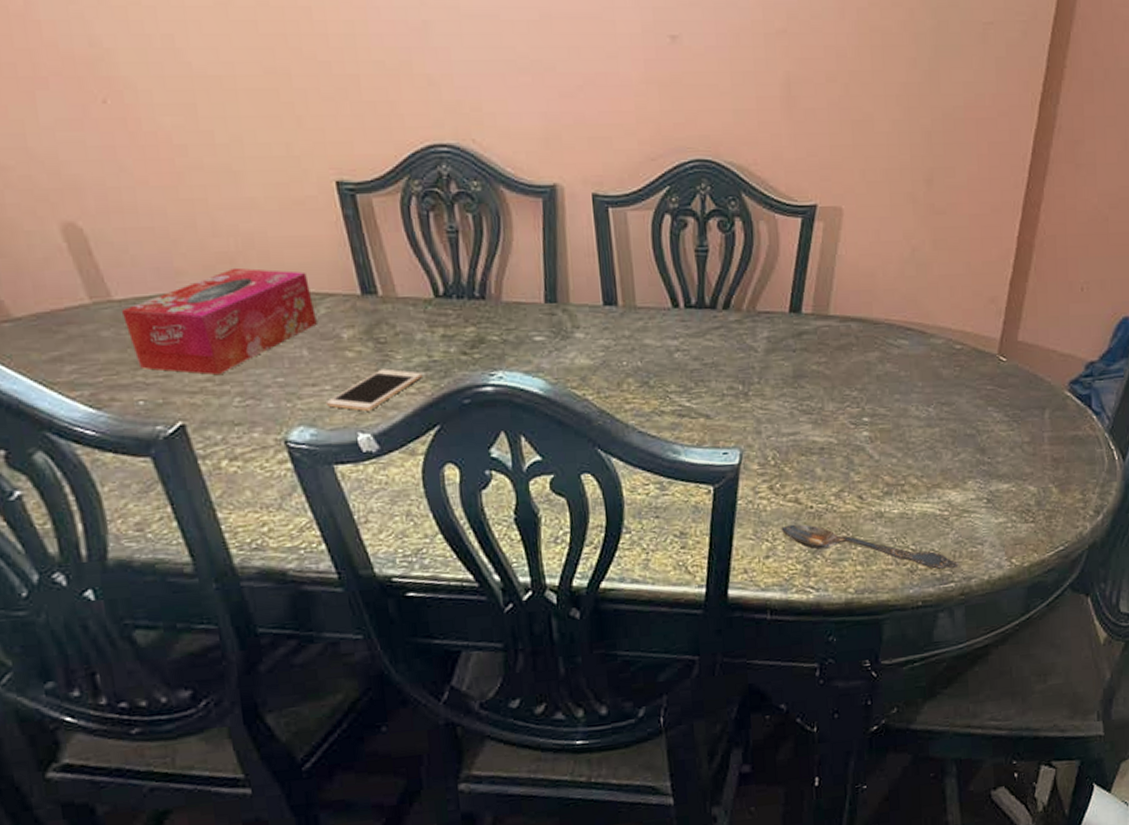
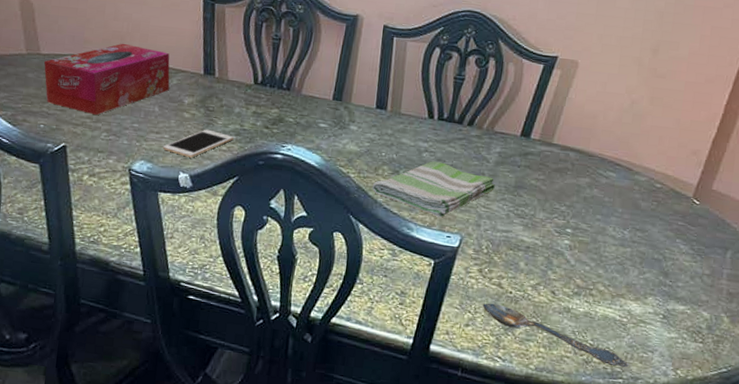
dish towel: none [618,361,770,432] -> present [372,161,495,218]

